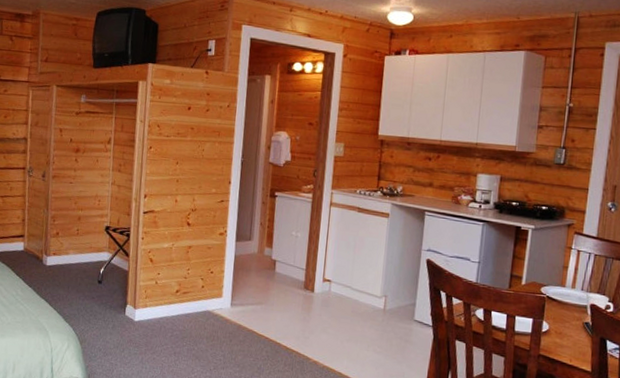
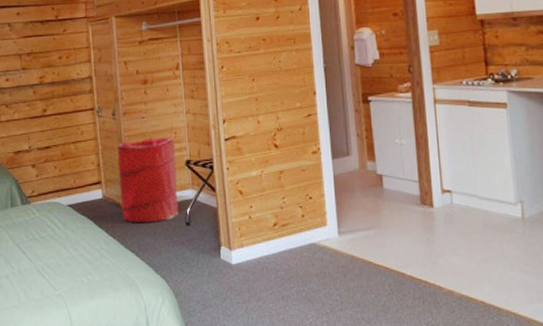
laundry hamper: none [40,202,98,277] -> present [117,137,179,223]

